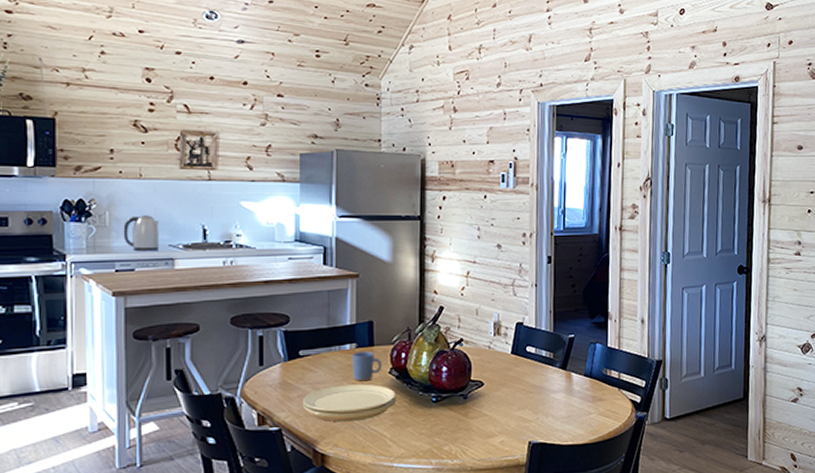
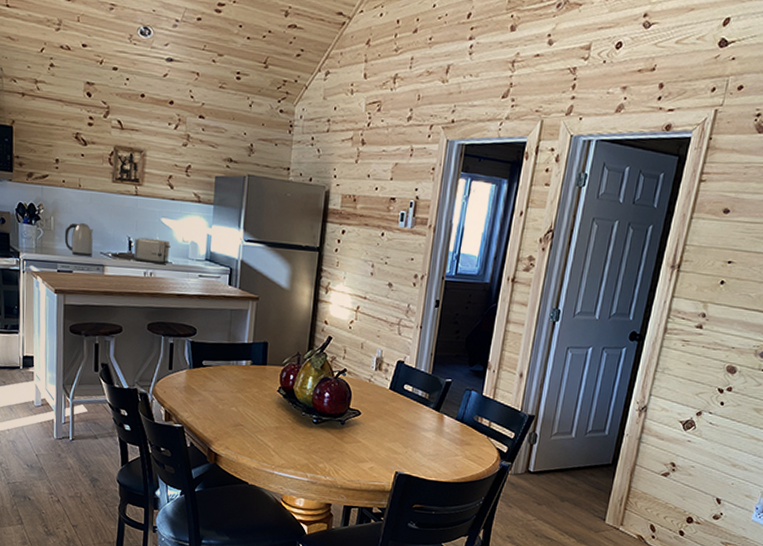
toaster: none [210,224,253,251] -> present [134,237,171,265]
plate: present [303,384,397,422] -> none [203,396,282,430]
mug: present [352,351,383,382] -> none [246,368,273,396]

